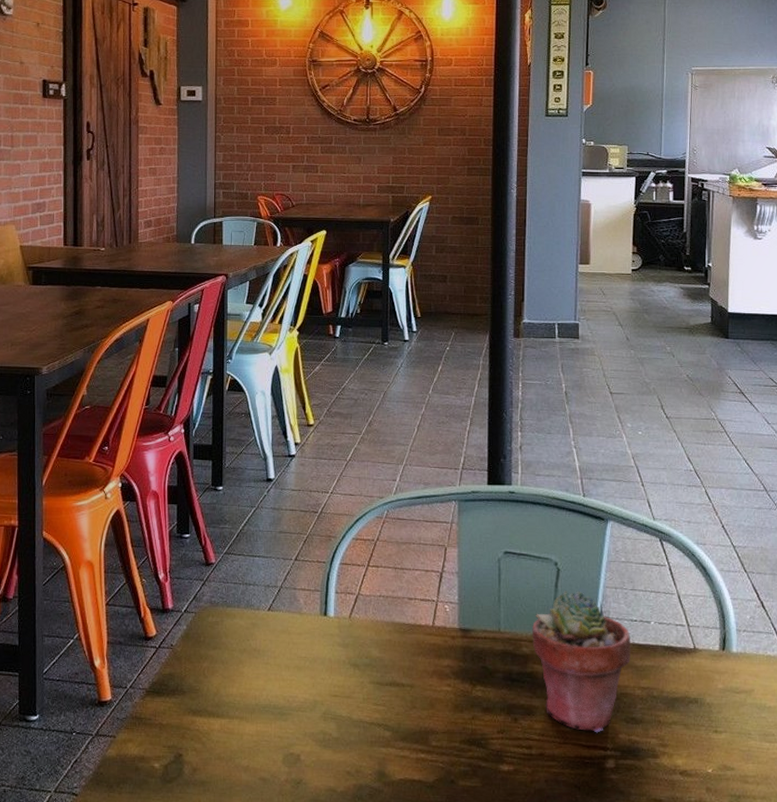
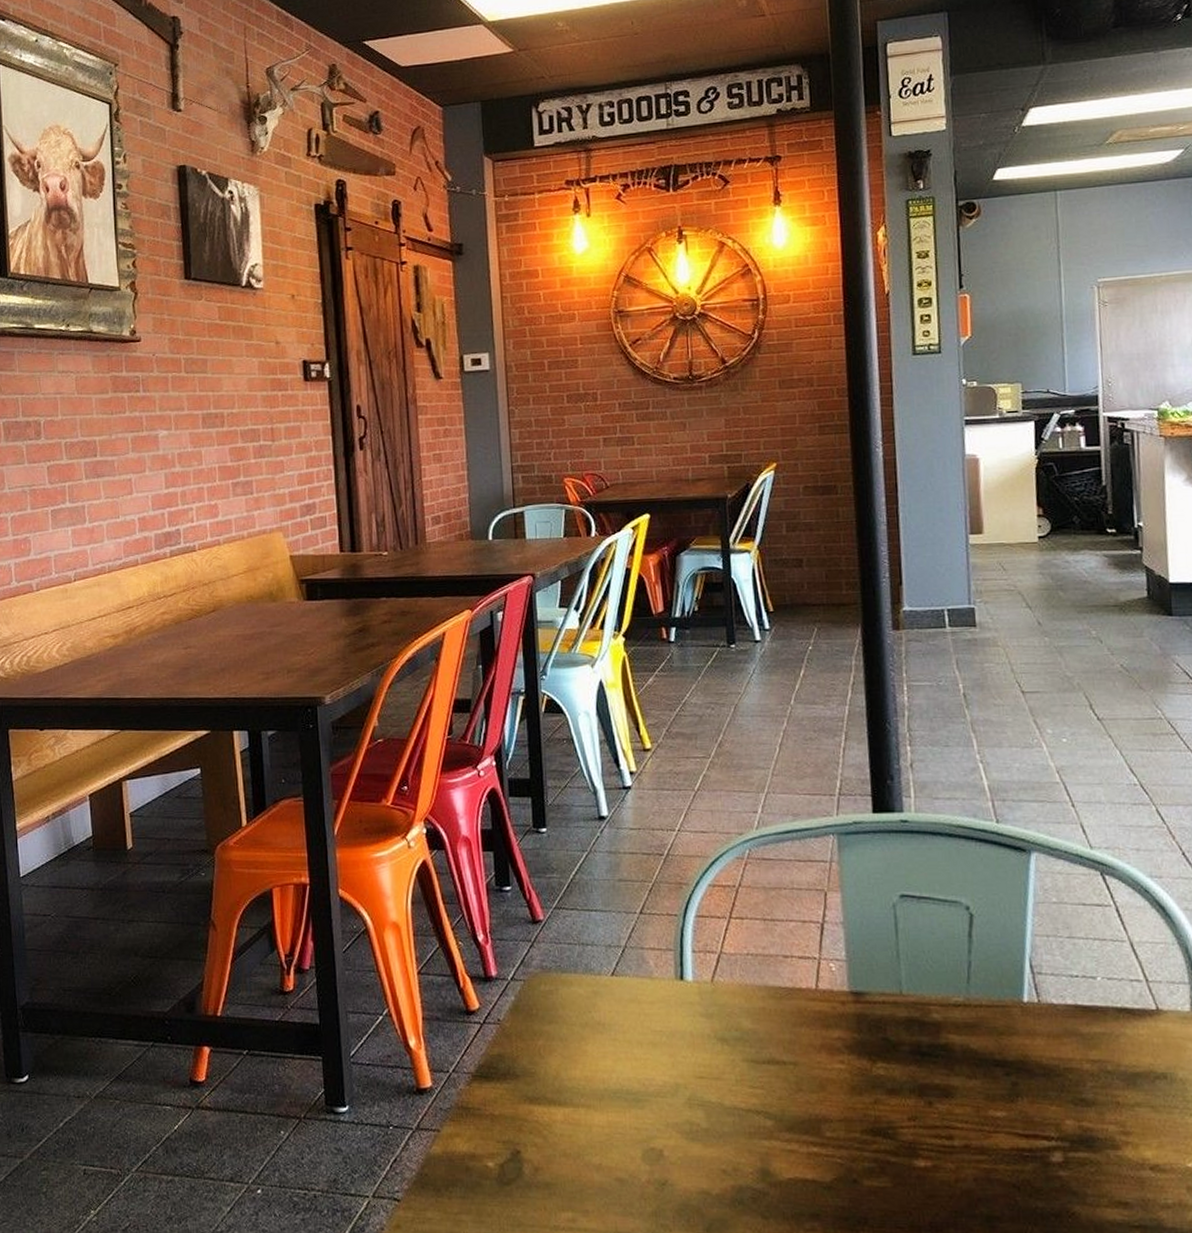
potted succulent: present [531,591,630,733] -> none [942,941,1074,1119]

